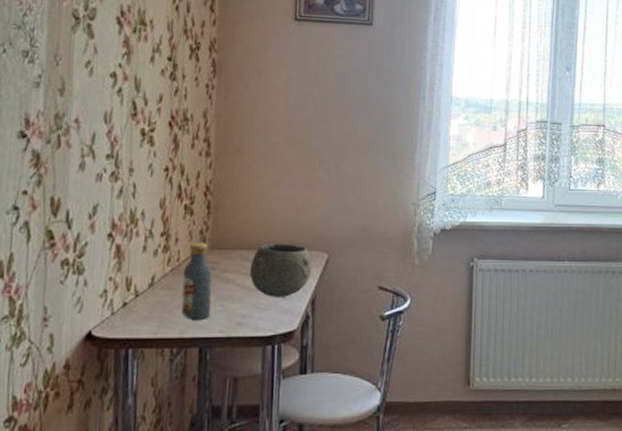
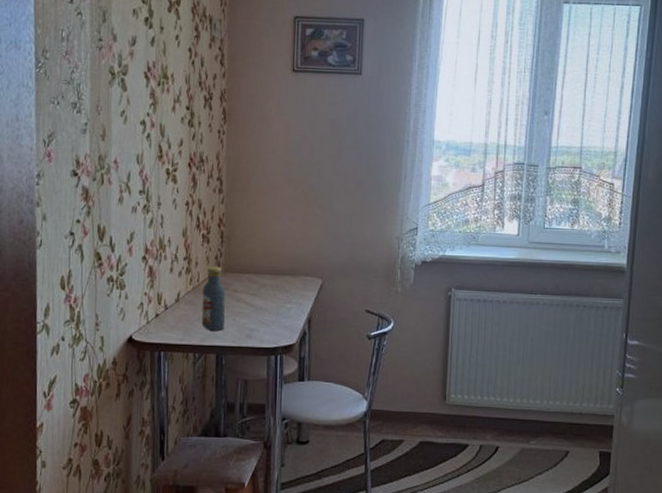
bowl: present [249,242,313,297] -> none [256,269,309,315]

